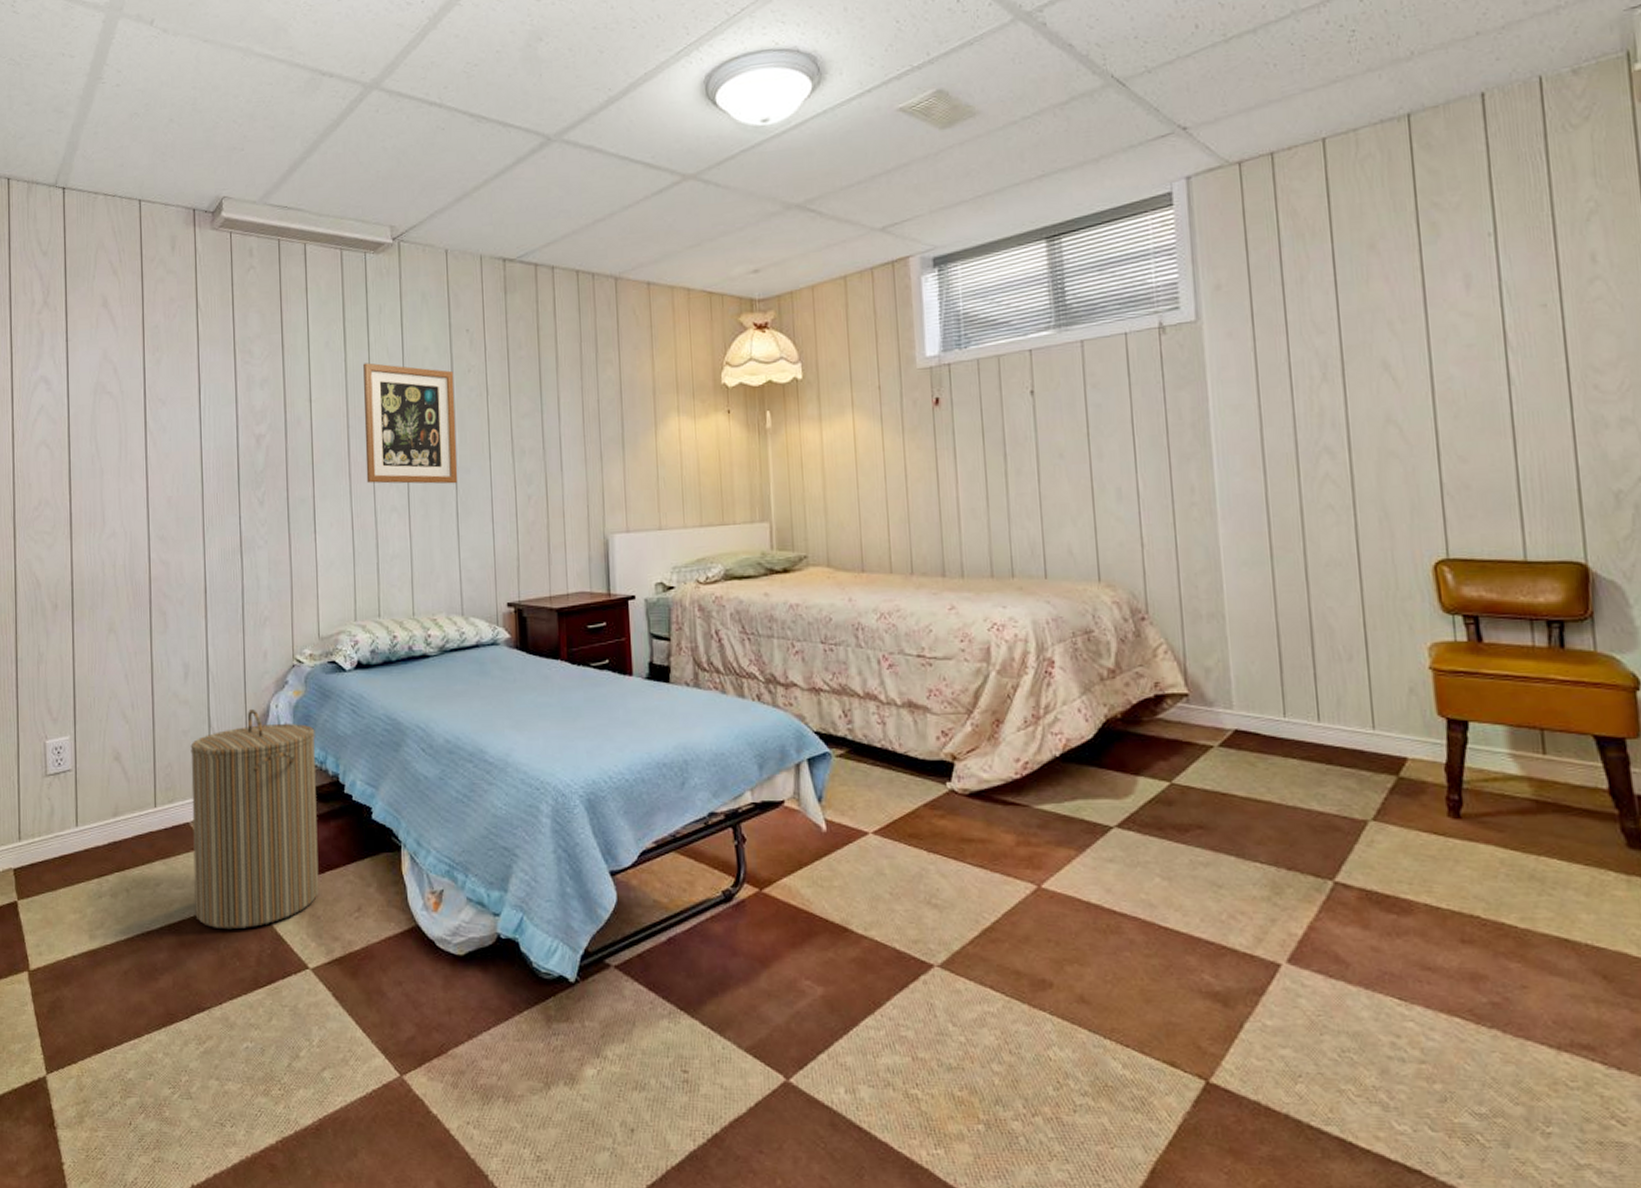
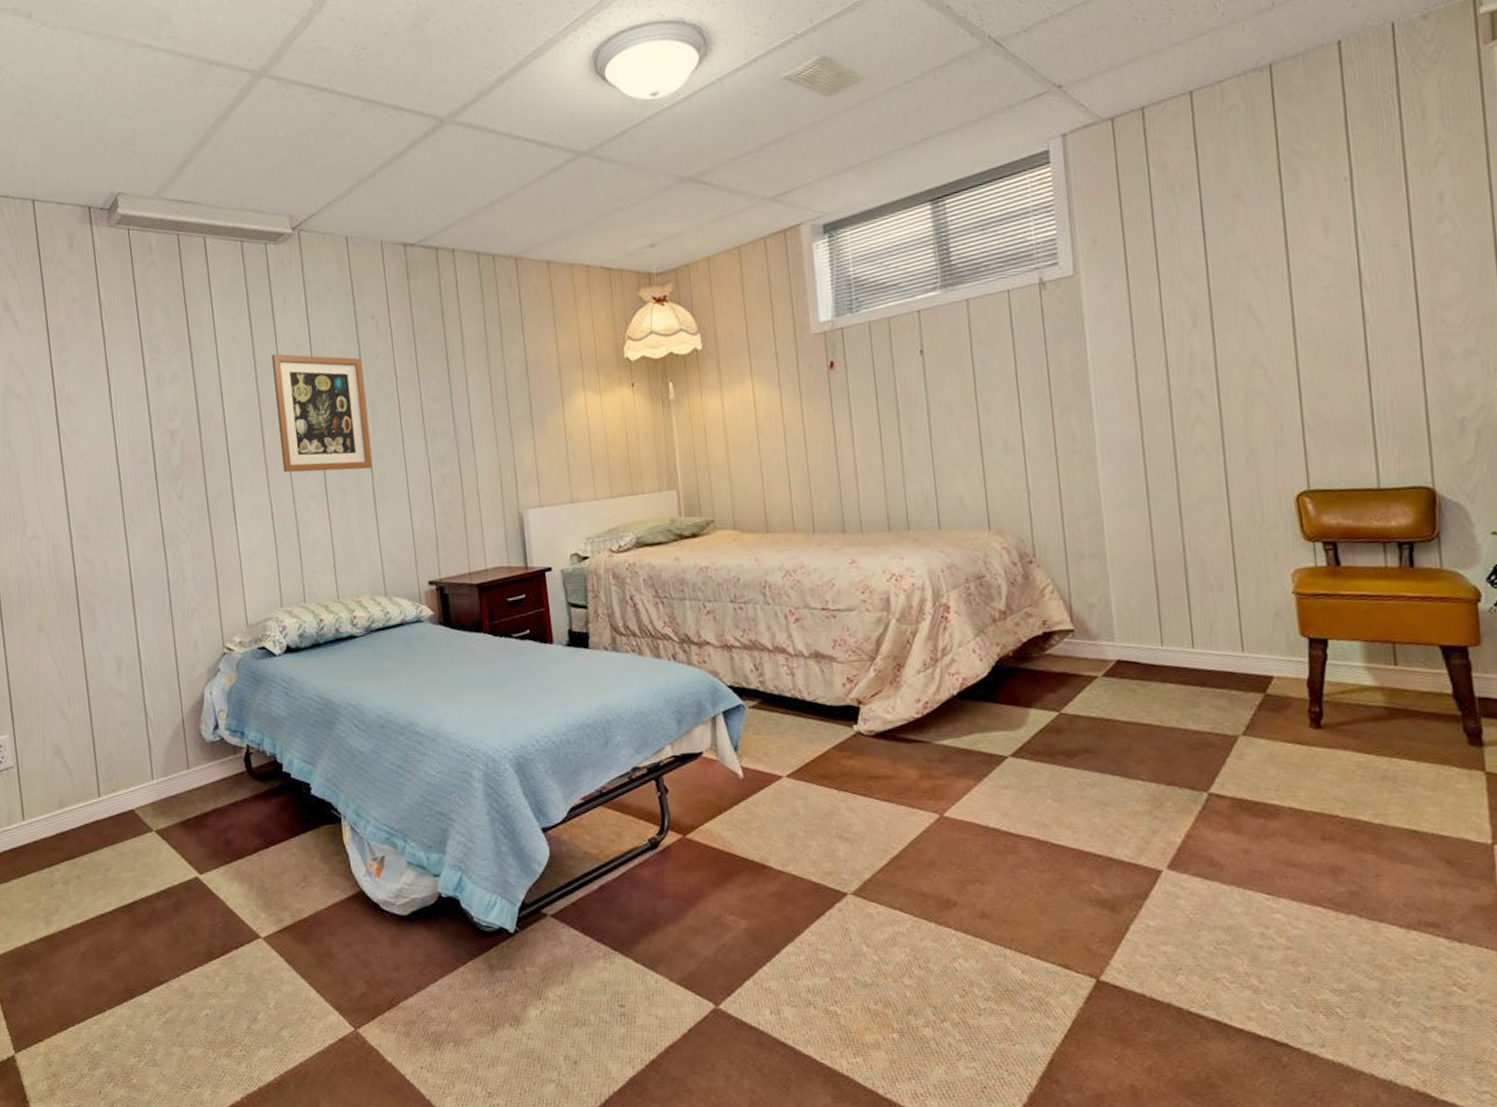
laundry hamper: present [190,709,319,930] -> none [129,698,265,907]

